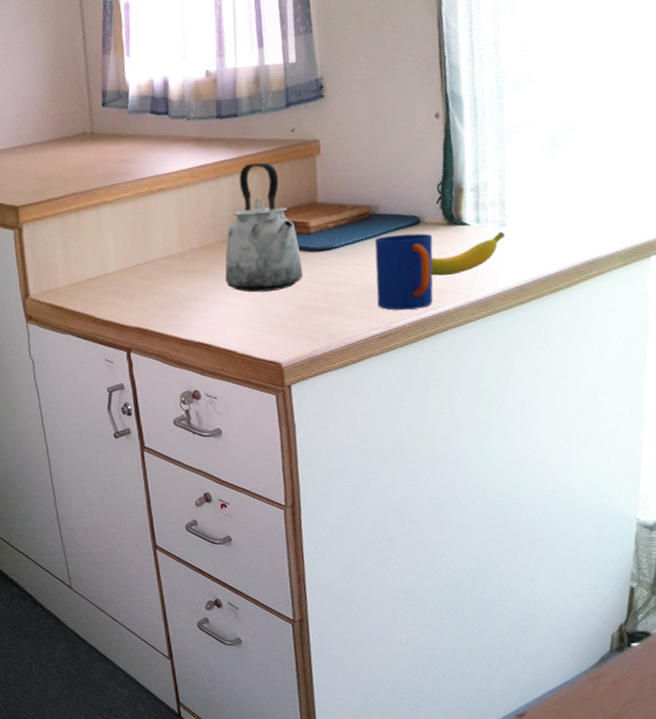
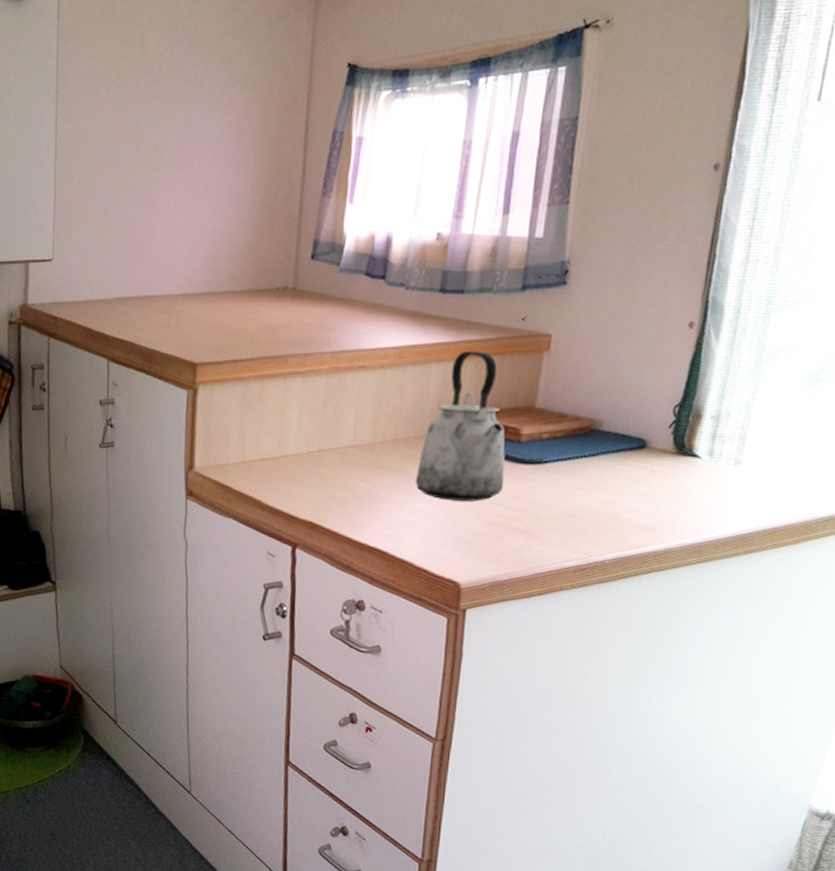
mug: present [374,233,433,311] -> none [579,457,656,545]
banana: present [431,231,506,276] -> none [646,469,739,512]

